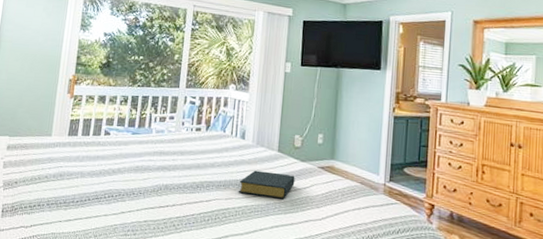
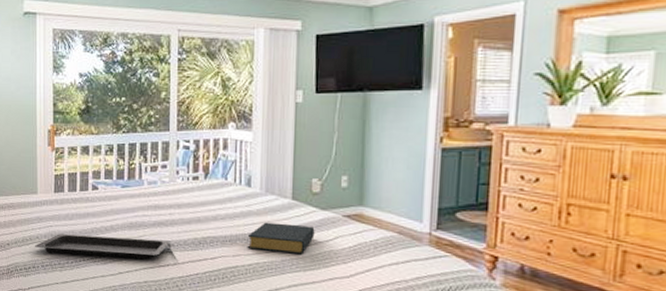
serving tray: none [43,174,171,201] -> present [35,234,170,260]

